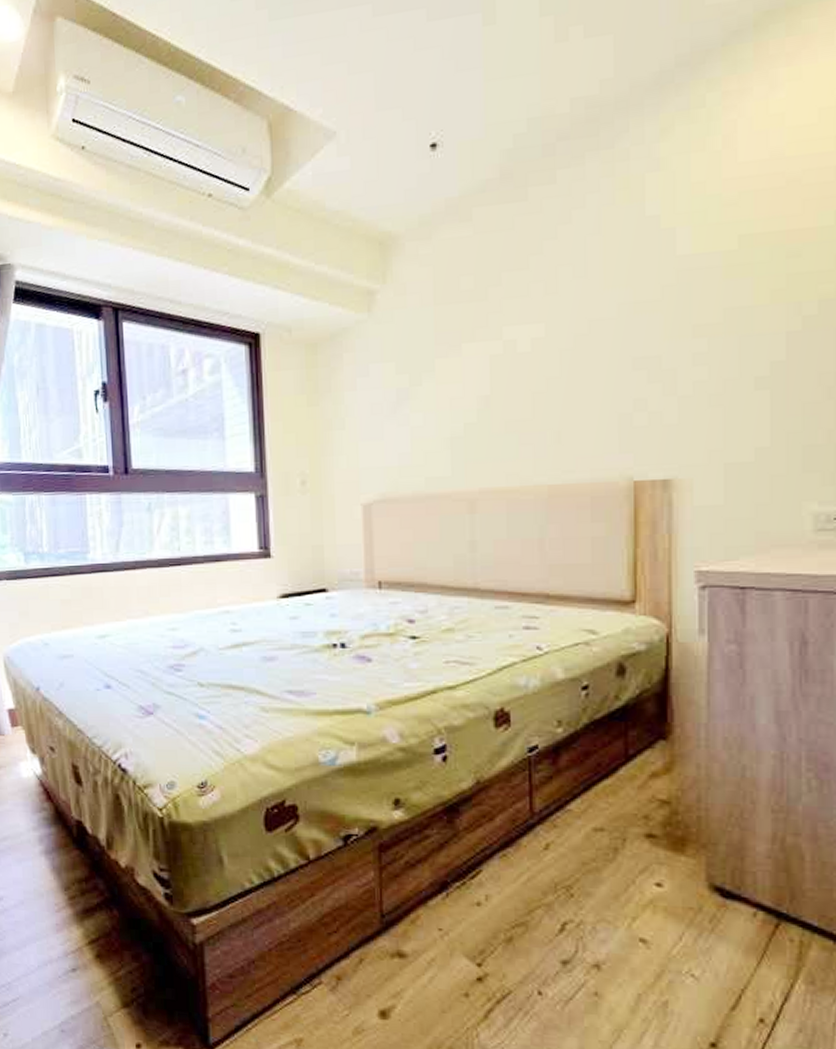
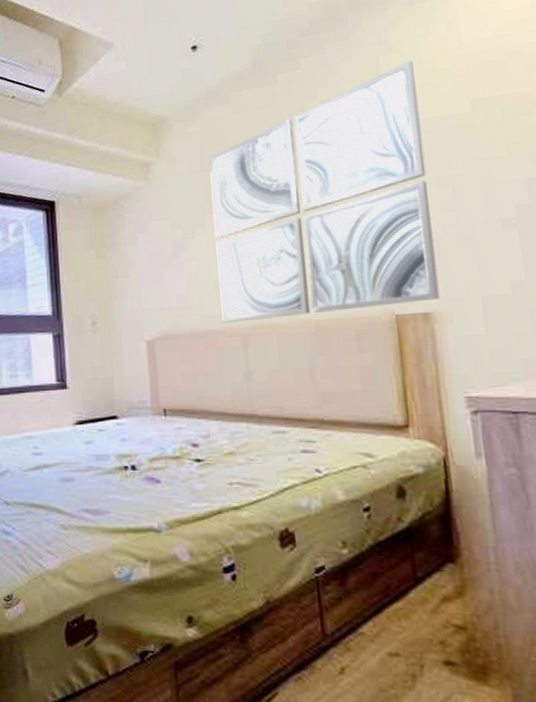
wall art: none [443,181,683,486] -> present [209,61,440,323]

